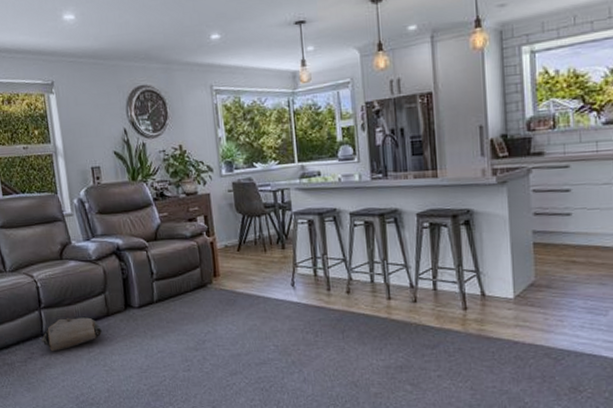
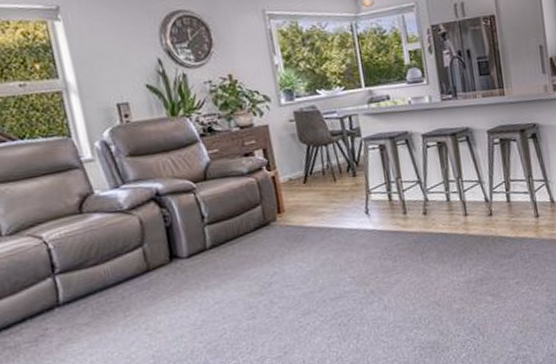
bag: present [41,317,102,352] -> none [58,276,141,324]

